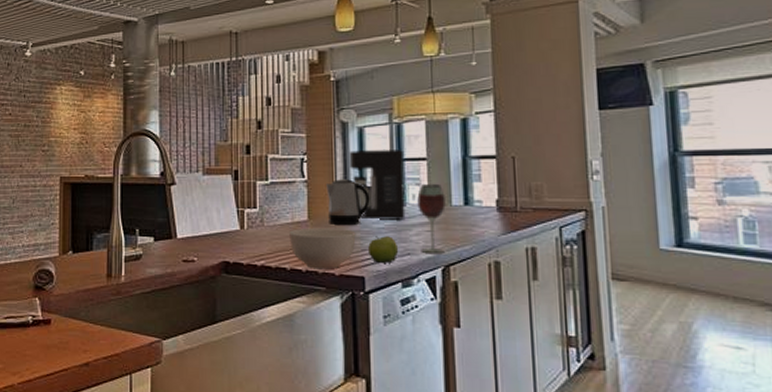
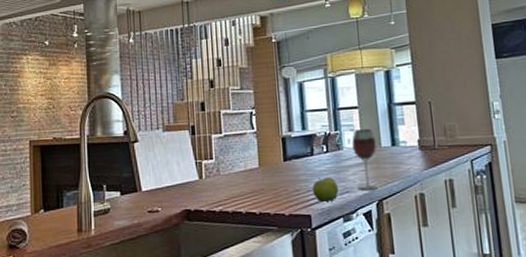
bowl: present [288,229,356,270] -> none [242,173,302,211]
kettle: present [326,179,370,224] -> none [273,129,312,170]
coffee maker: present [349,150,406,220] -> none [292,100,343,164]

